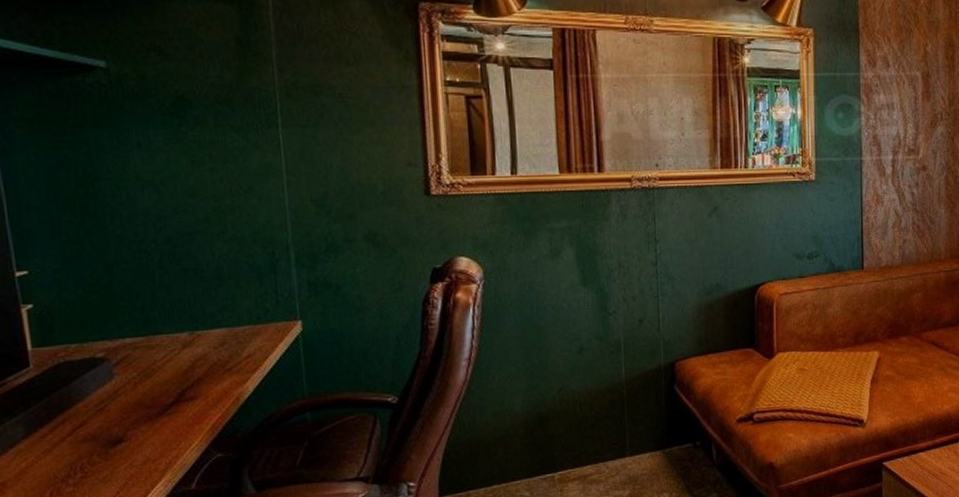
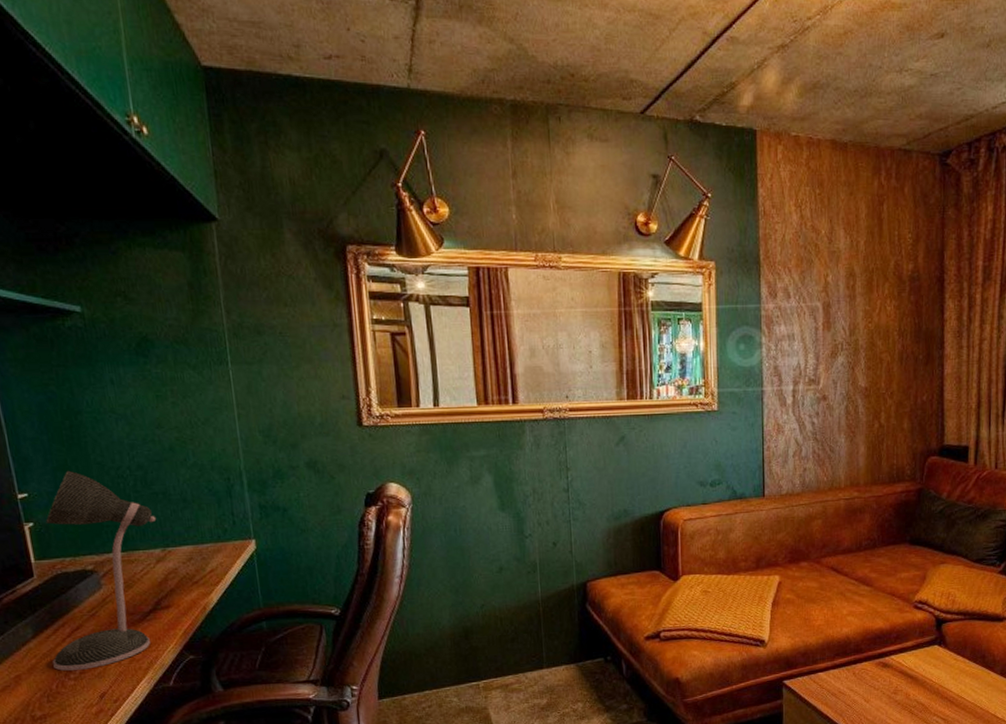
desk lamp: none [46,244,185,476] -> present [46,470,157,672]

